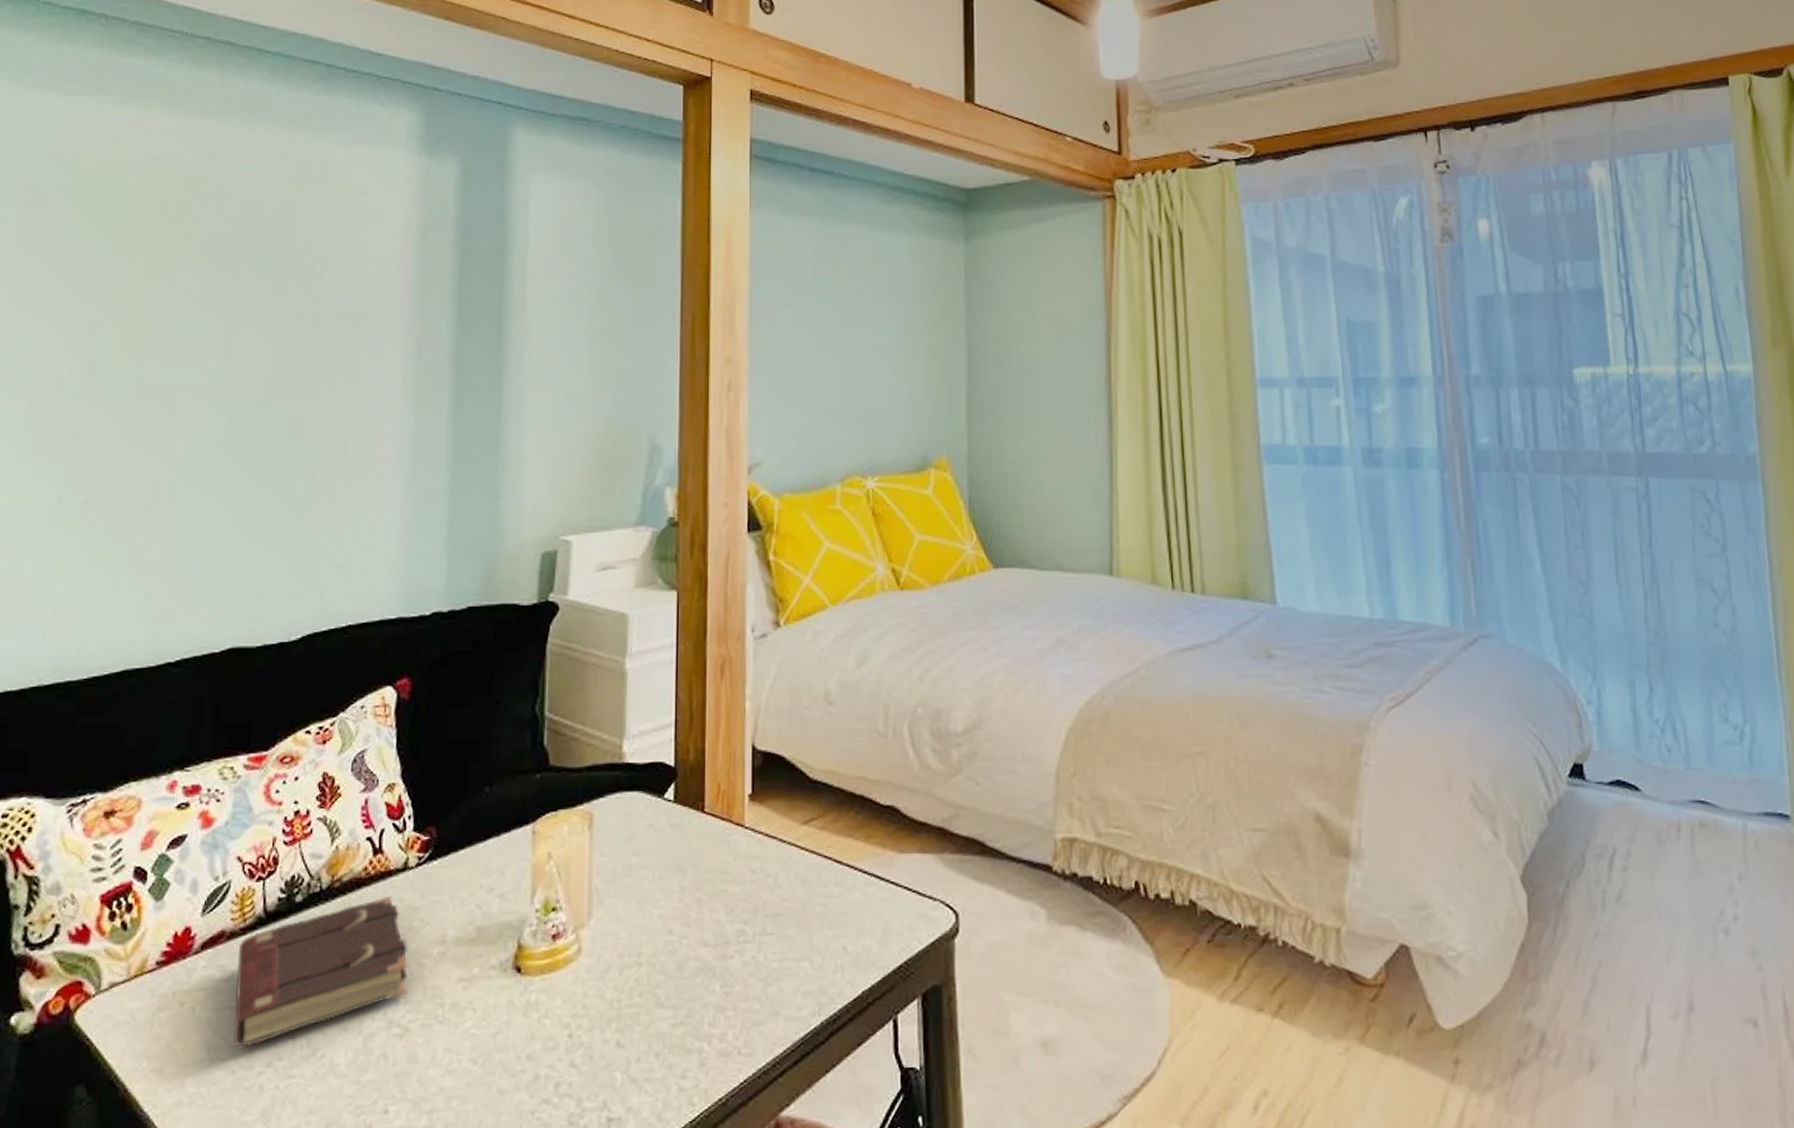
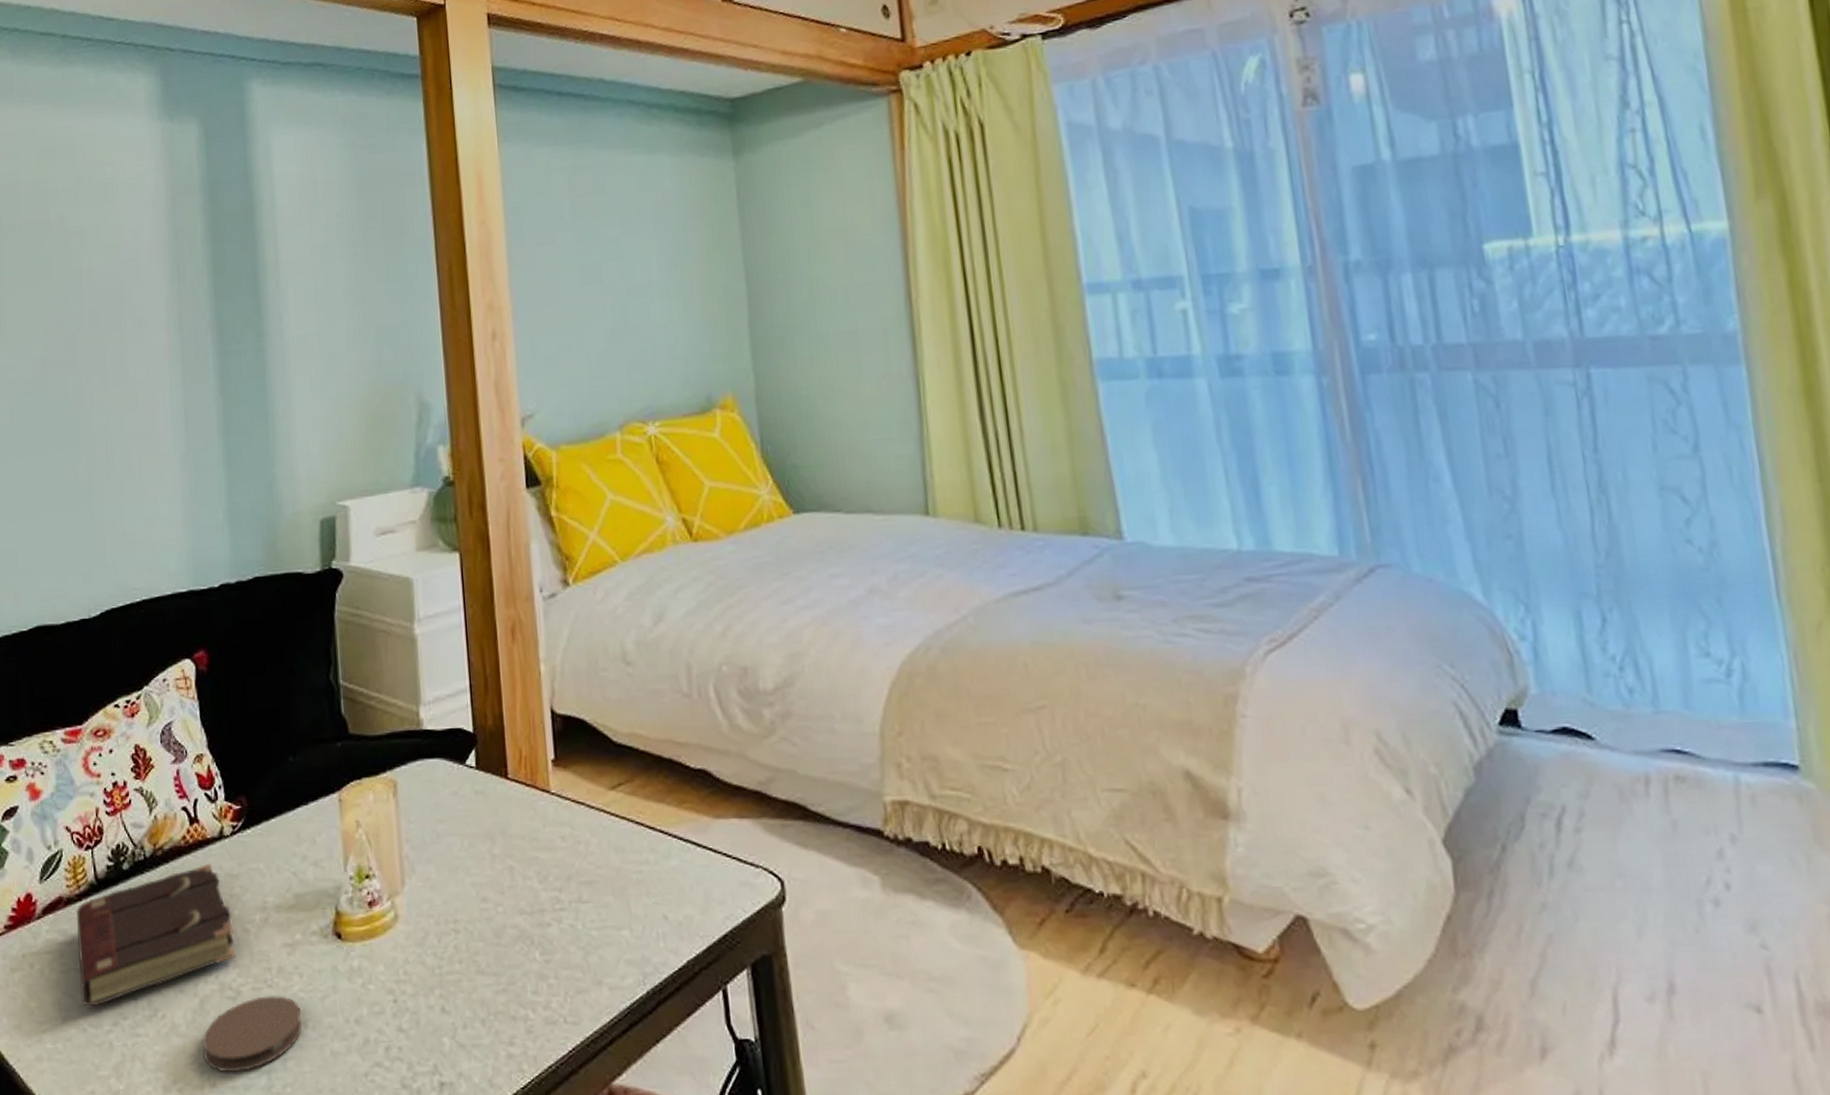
coaster: none [361,1031,472,1114] -> present [202,994,303,1073]

